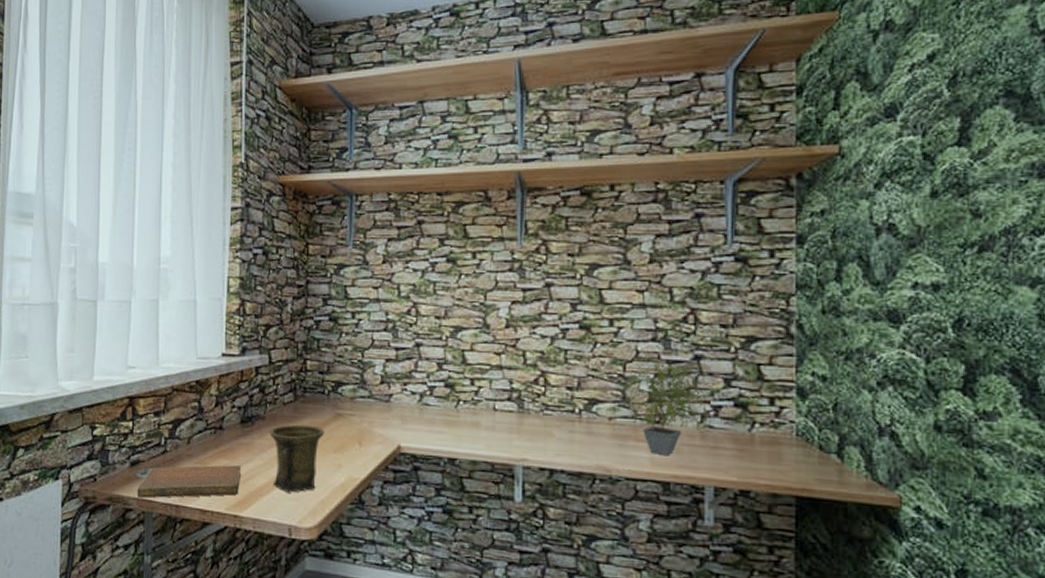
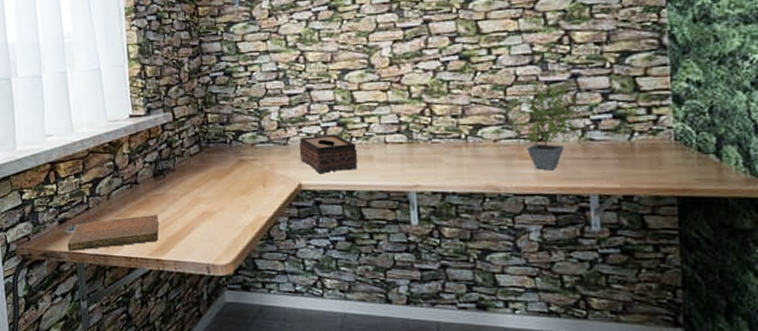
mug: present [269,424,325,493] -> none [180,172,231,235]
tissue box: none [401,394,464,437] -> present [298,134,358,173]

